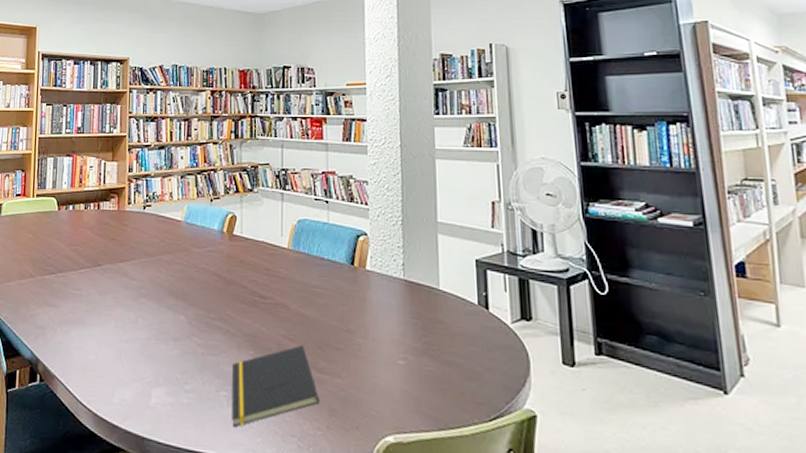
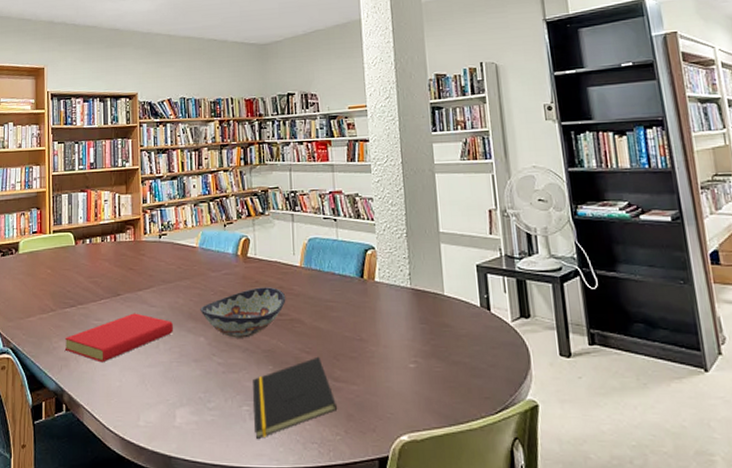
book: none [41,285,153,334] -> present [64,313,173,363]
decorative bowl: none [182,267,271,320] -> present [200,287,286,338]

